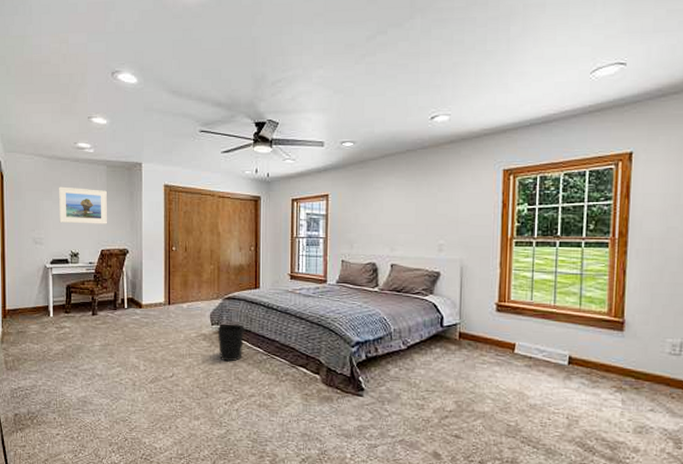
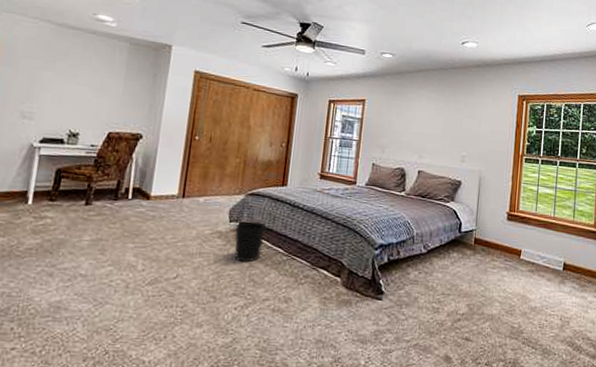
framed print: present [59,186,108,224] -> none [60,58,126,105]

